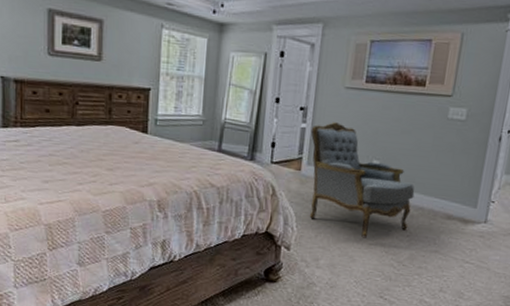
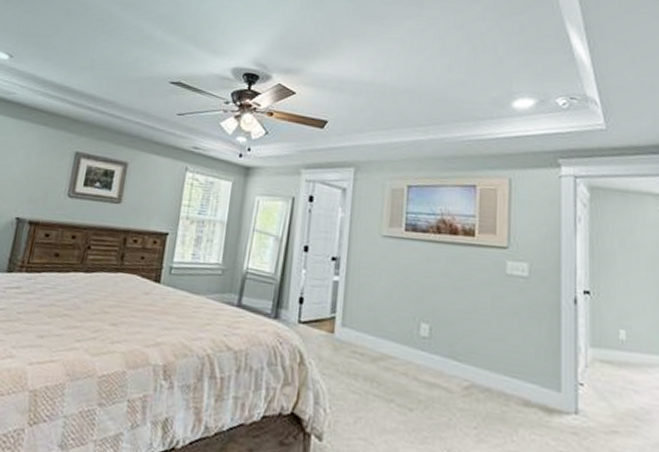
armchair: present [309,122,415,238] -> none [344,275,477,429]

